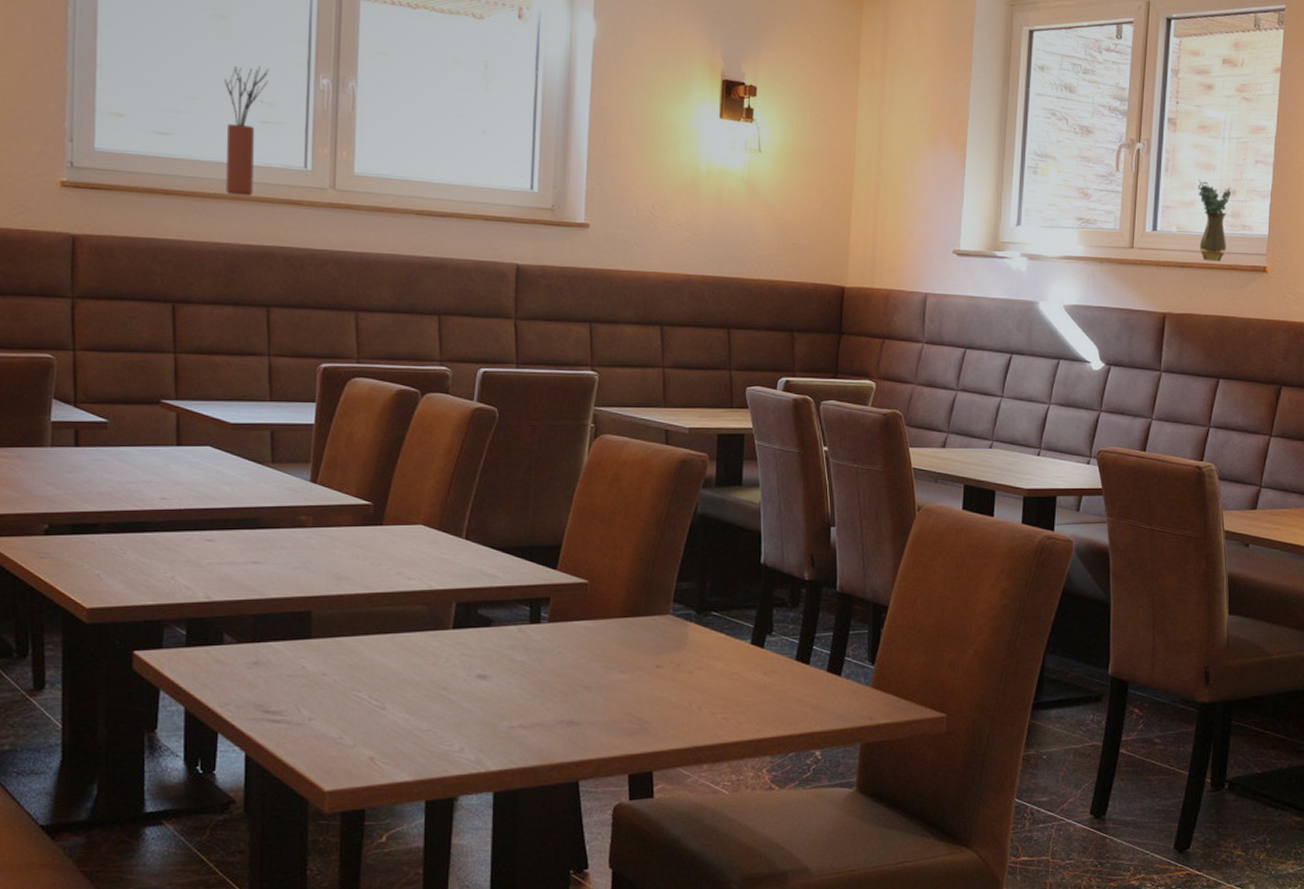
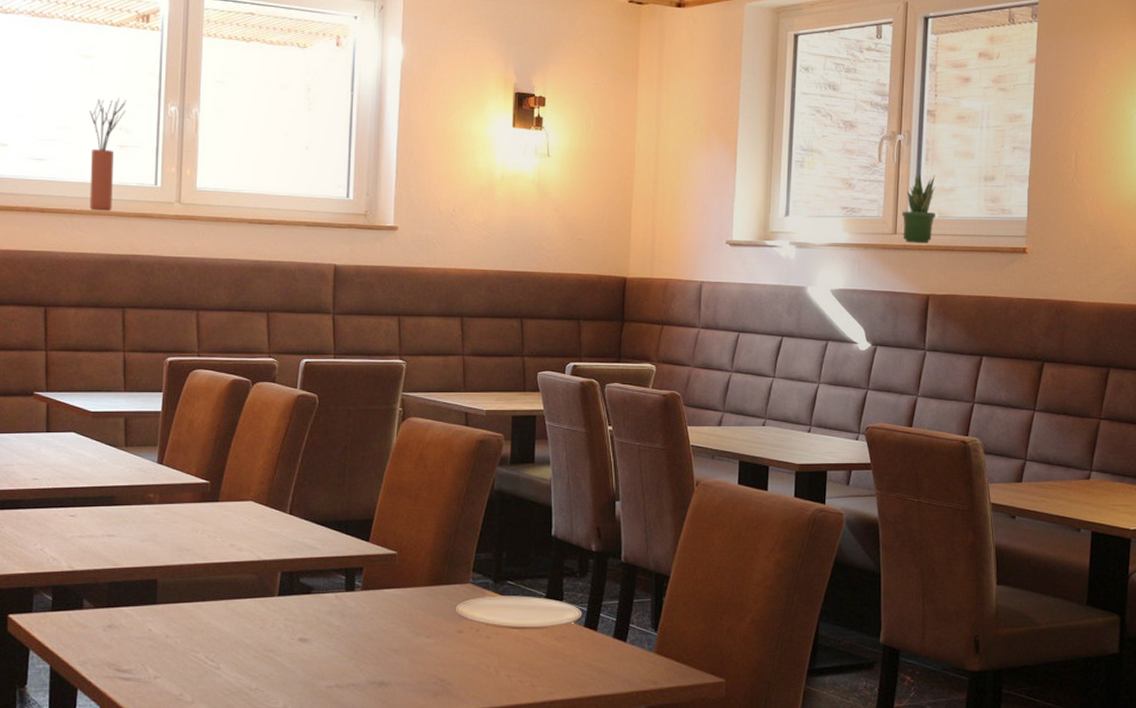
plate: none [653,628,794,664] -> present [455,596,583,630]
planter: none [1139,185,1175,259] -> present [902,173,936,243]
vase: present [1197,179,1231,262] -> none [957,167,989,244]

